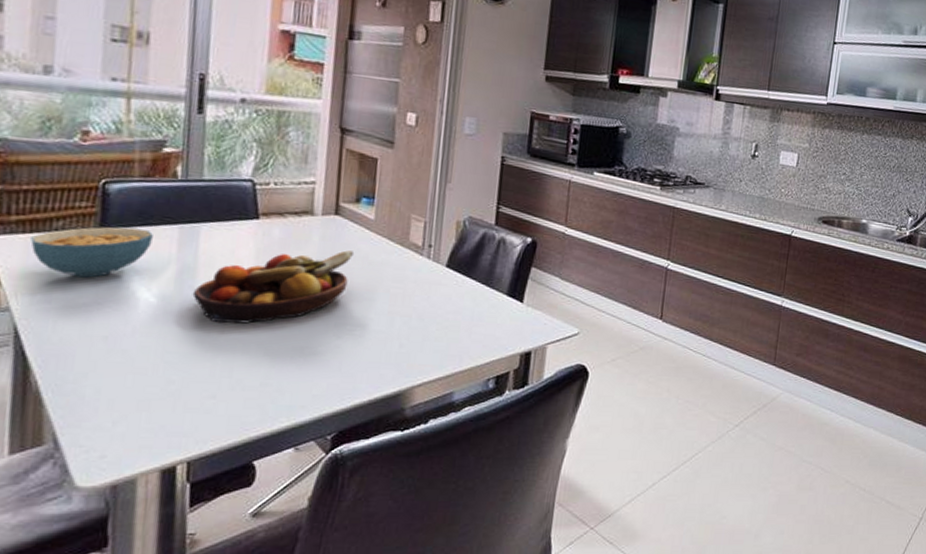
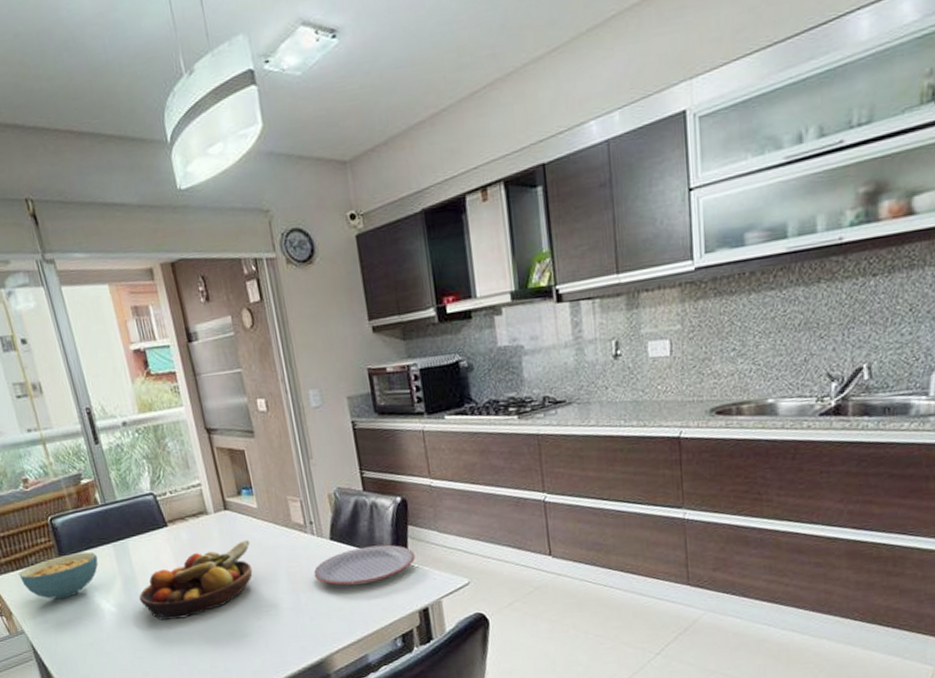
plate: none [417,280,532,318] -> present [313,544,416,586]

